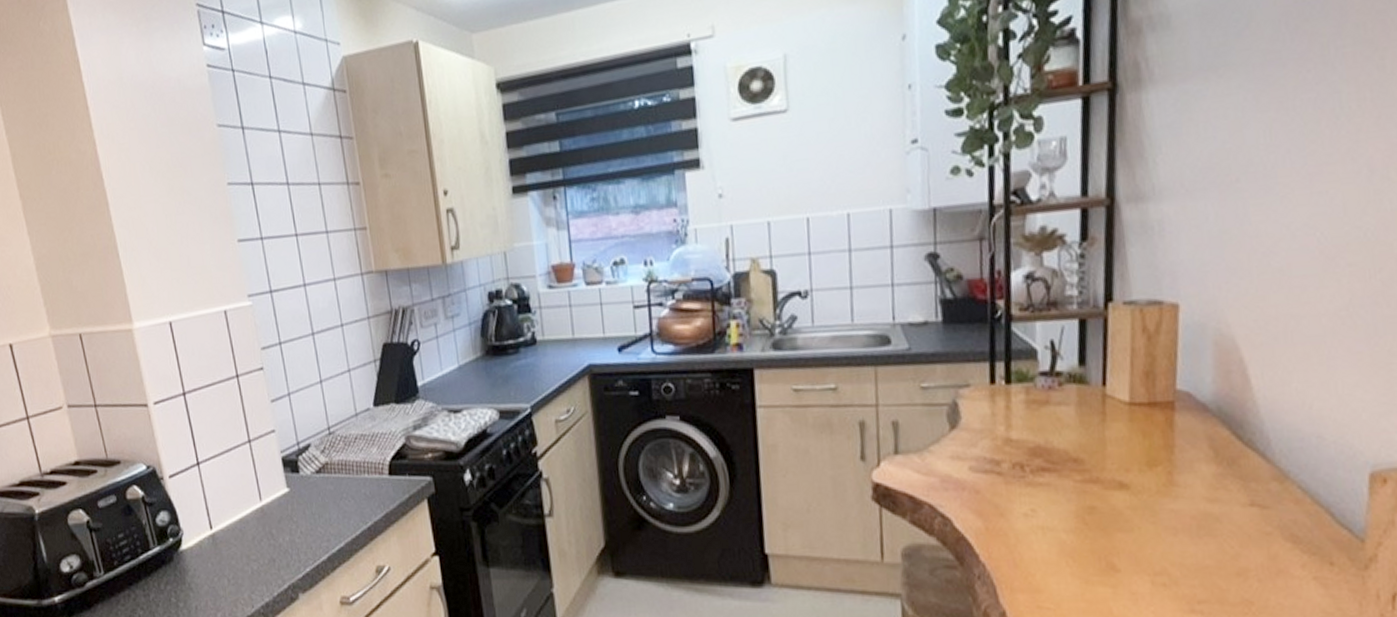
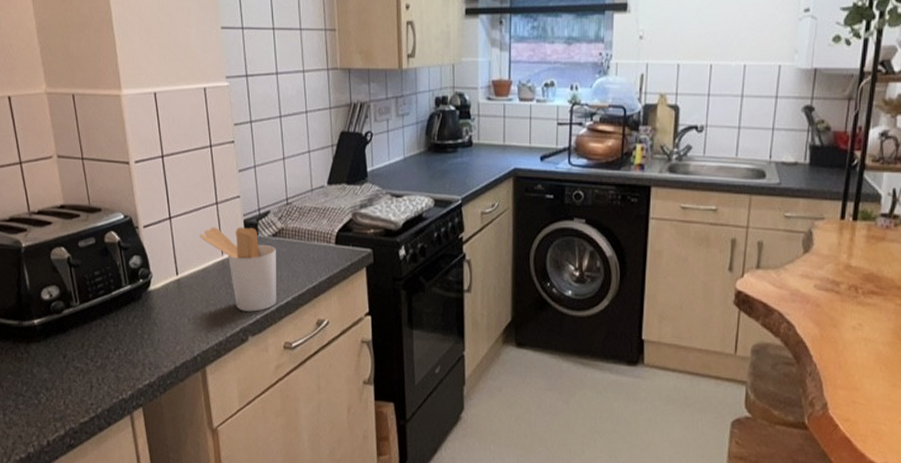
utensil holder: none [233,465,327,565] -> present [200,227,276,312]

